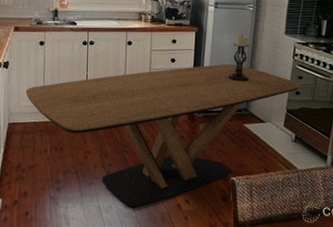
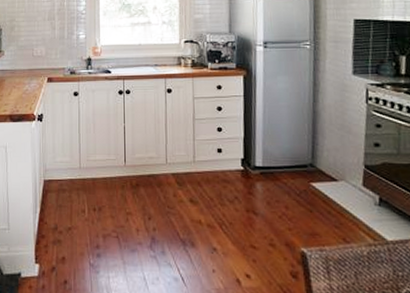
dining table: present [25,64,301,208] -> none [61,112,381,281]
candle holder: present [228,34,251,82] -> none [286,76,312,132]

